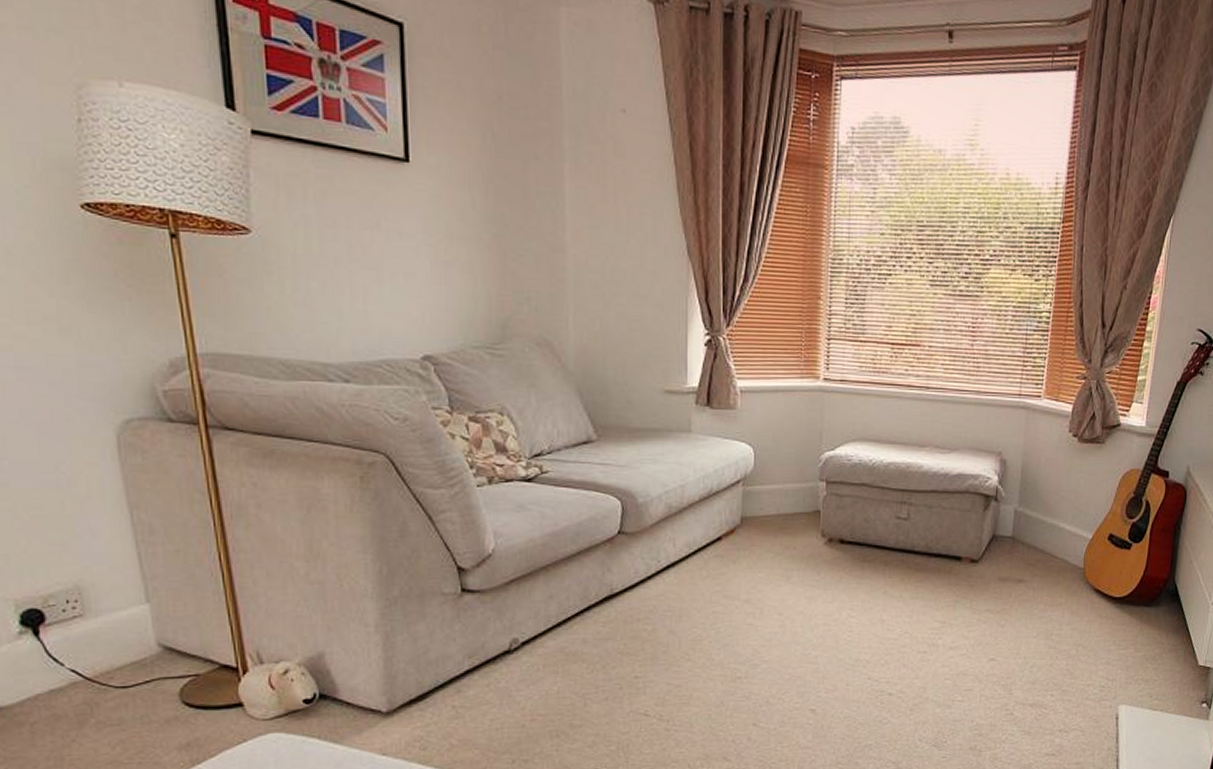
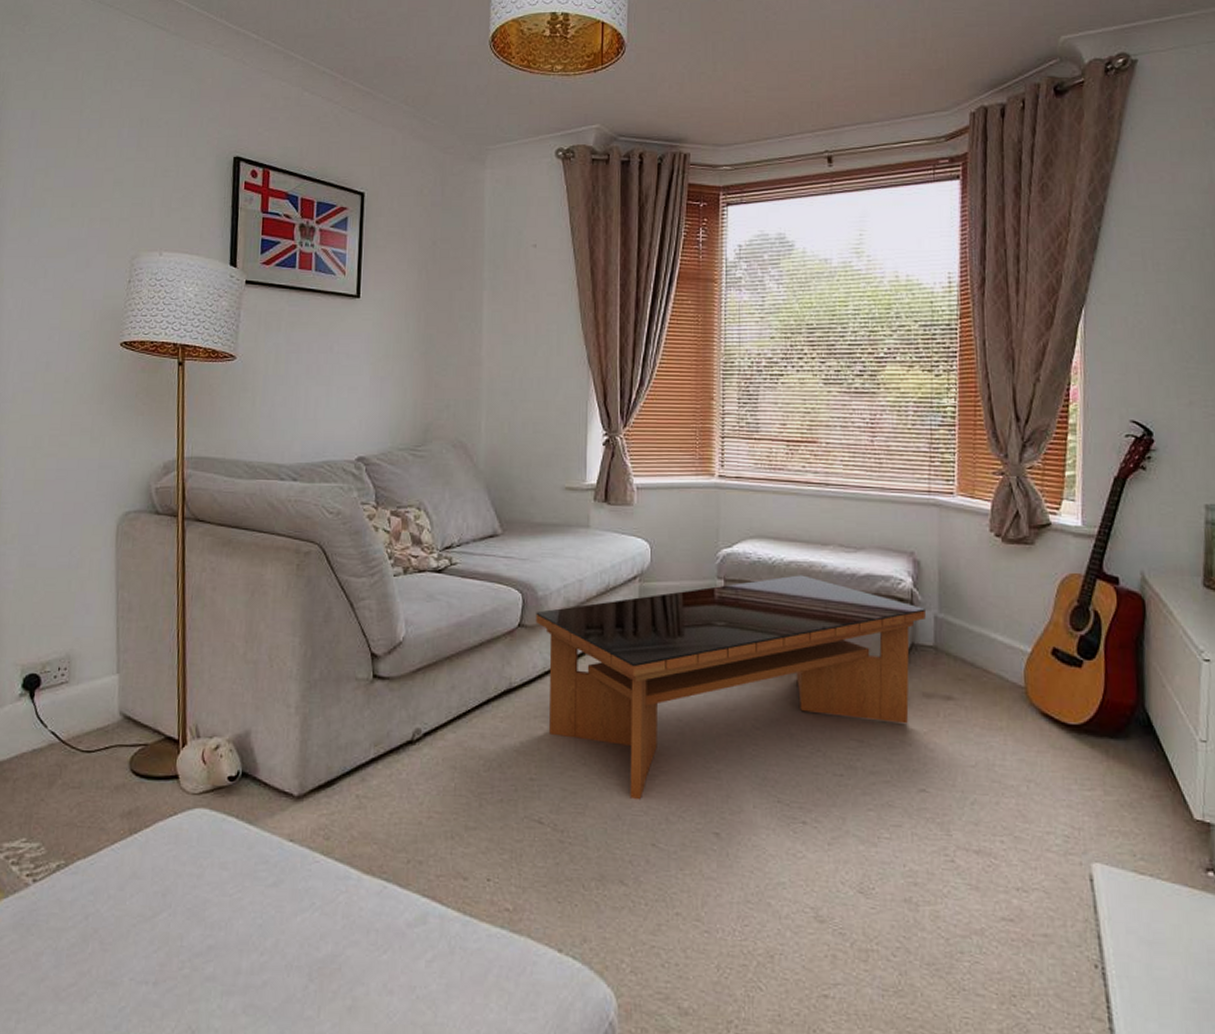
coffee table: none [636,476,1007,688] -> present [535,575,926,800]

